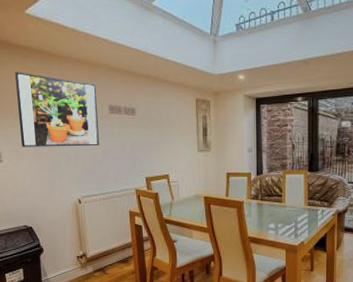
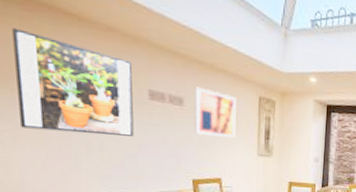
wall art: none [144,97,178,139] -> present [194,86,236,138]

